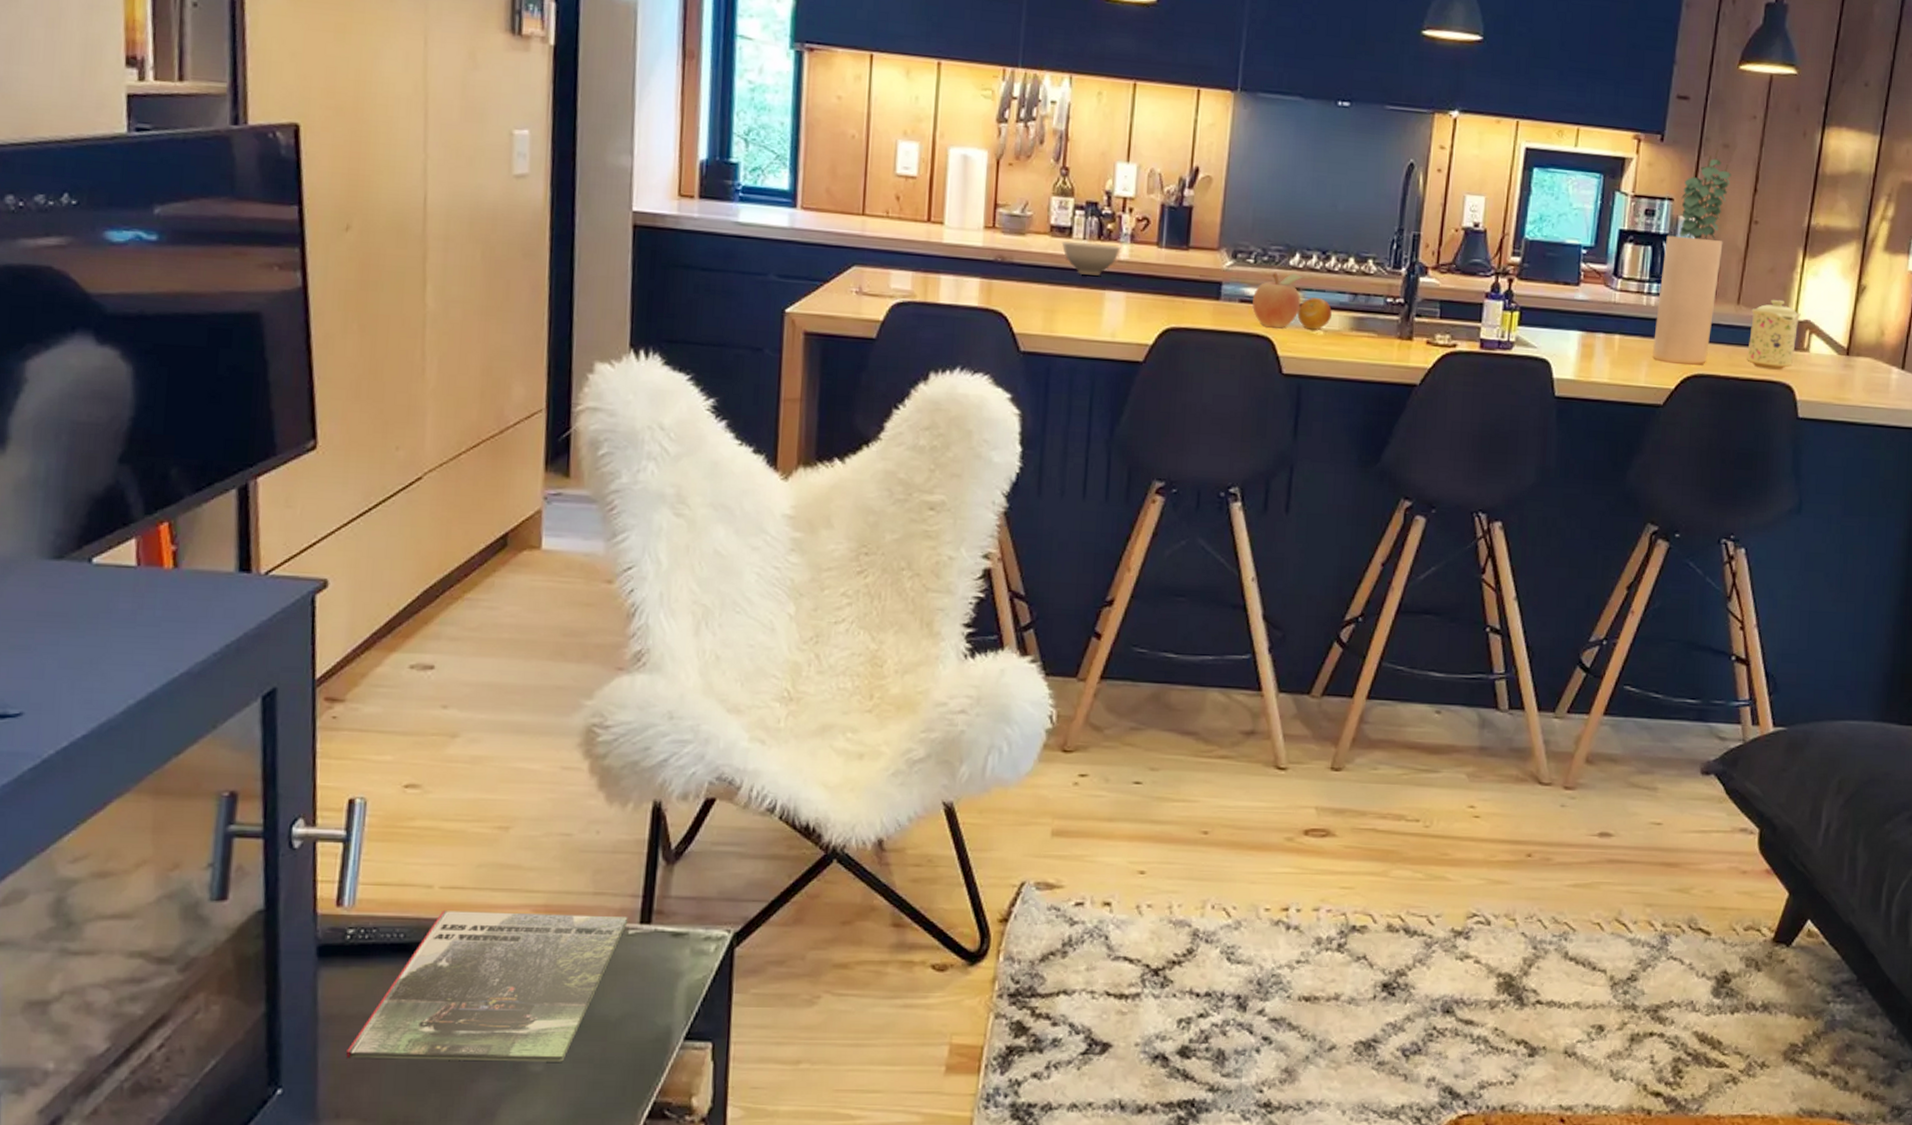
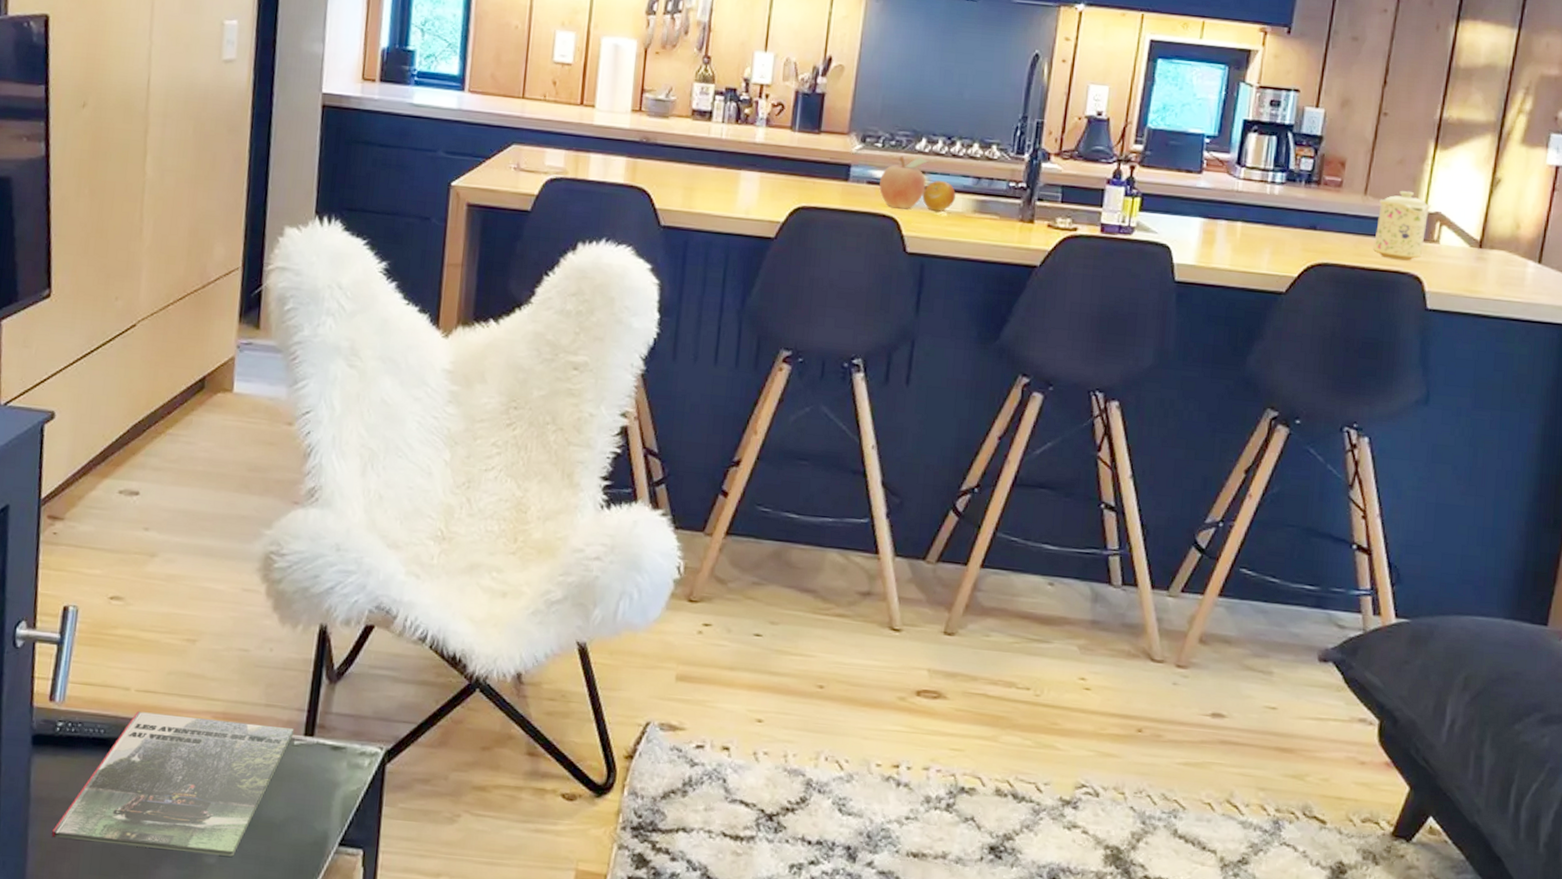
bowl: present [1061,241,1121,276] -> none [702,124,757,157]
vase: present [1652,148,1731,366] -> none [1274,40,1360,255]

